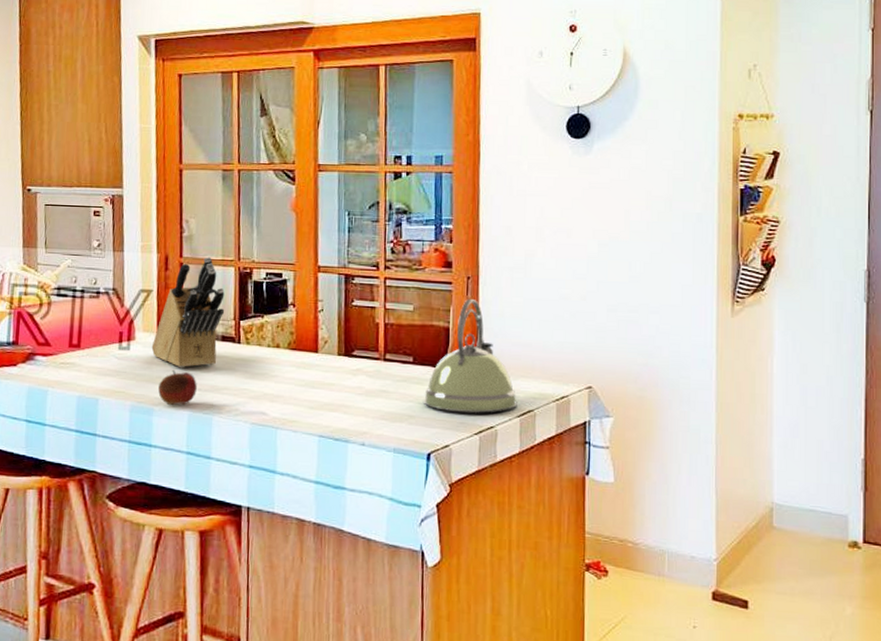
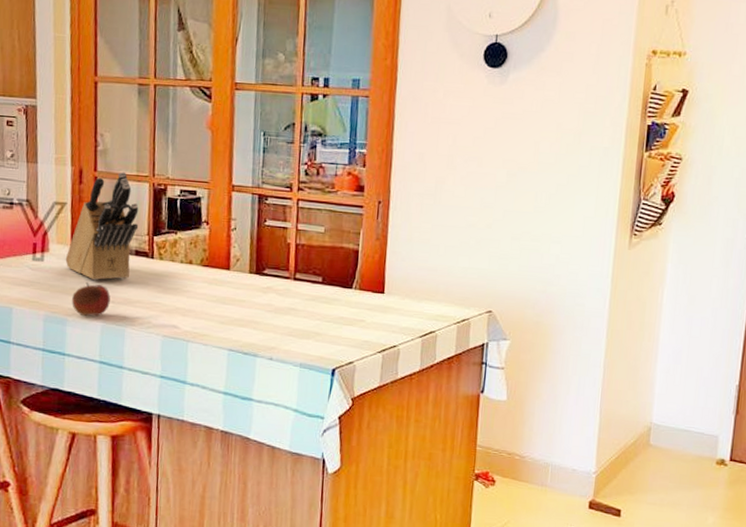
kettle: present [424,298,517,413] -> none [331,222,420,333]

